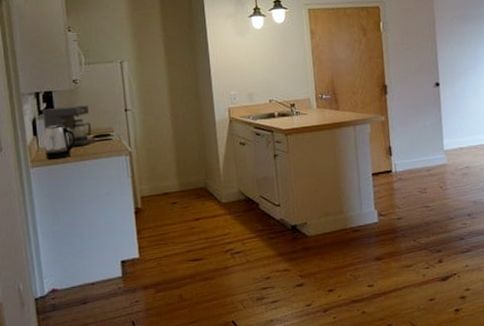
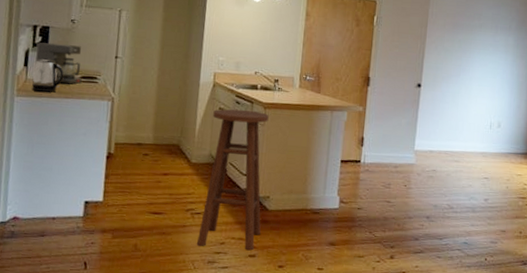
bar stool: none [234,139,304,285] -> present [197,109,269,251]

